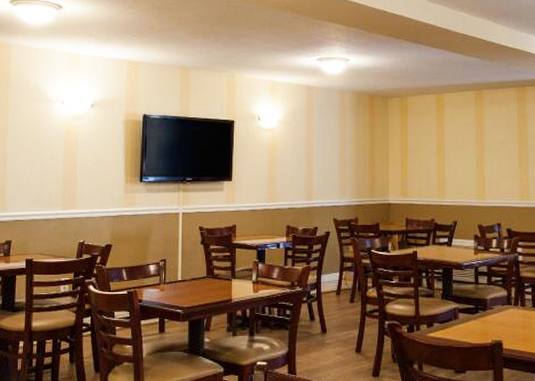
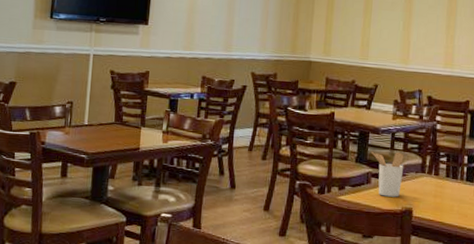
utensil holder: none [456,285,490,331] -> present [371,152,404,197]

